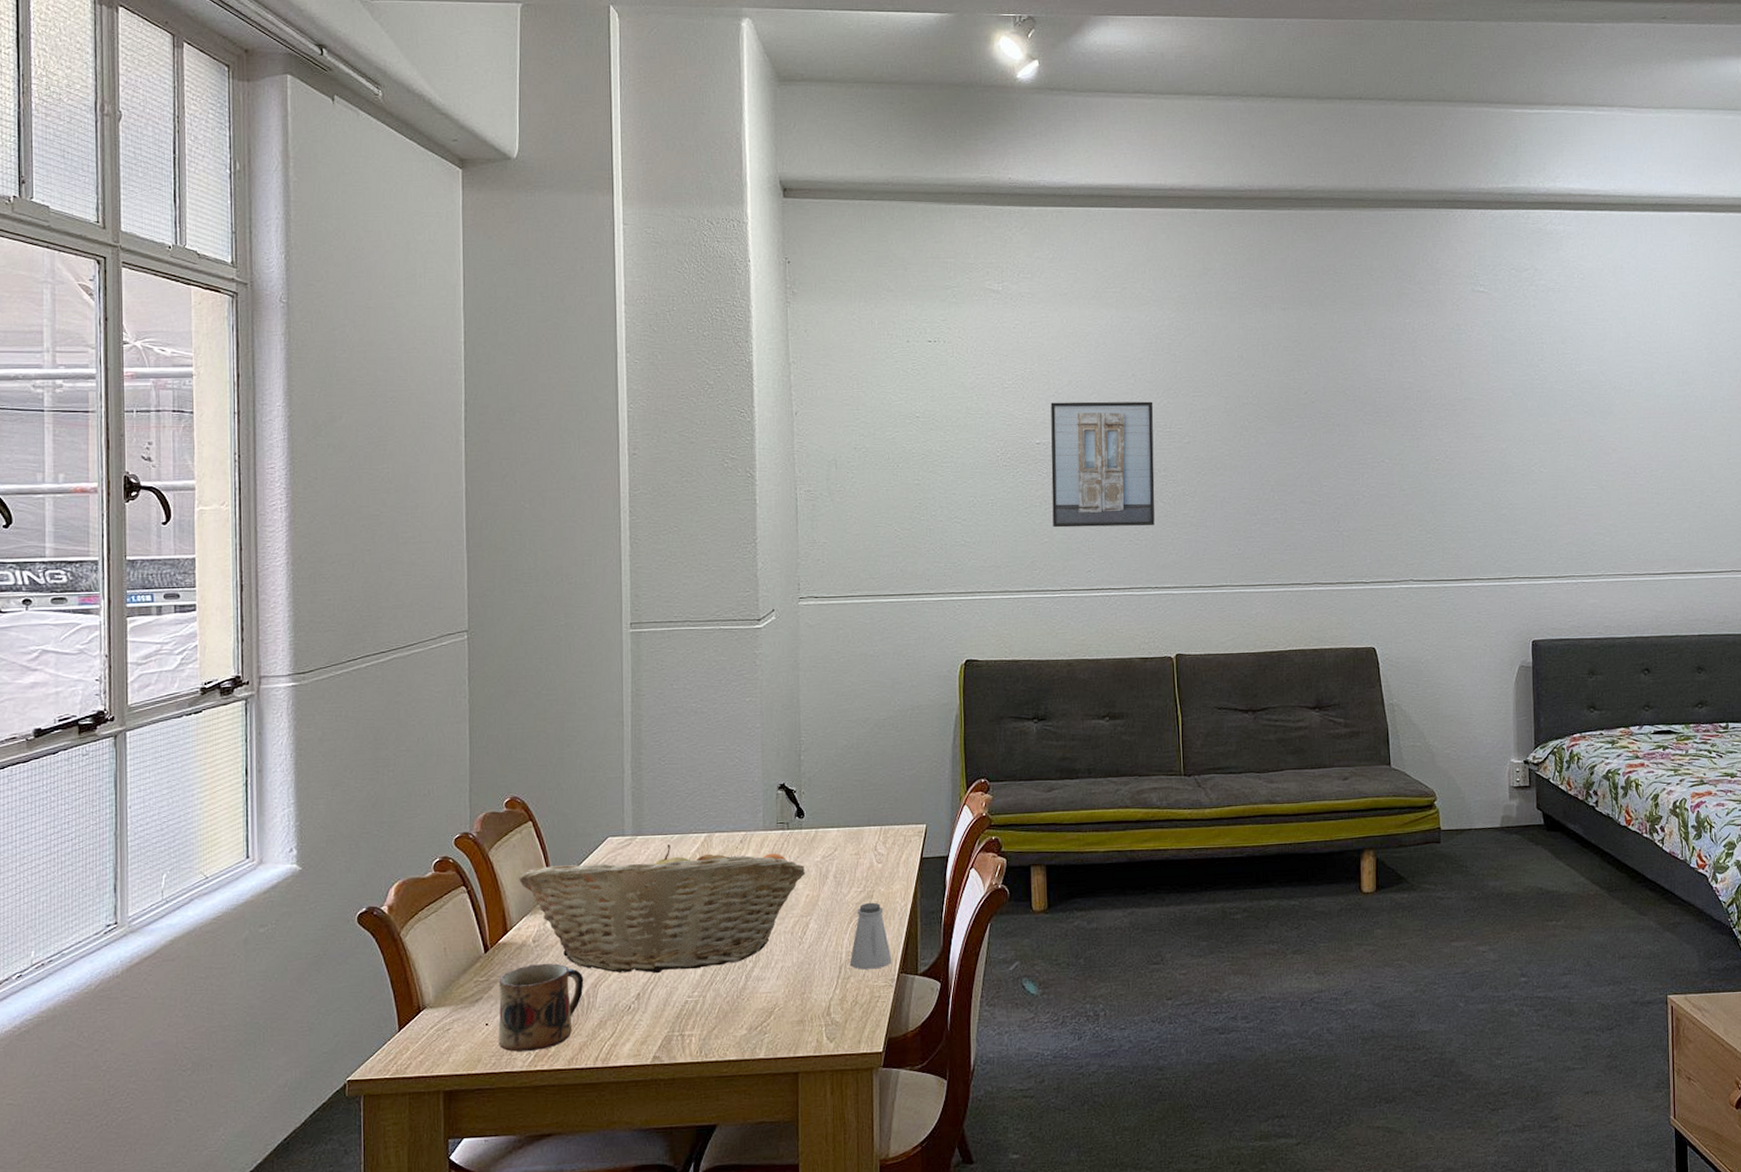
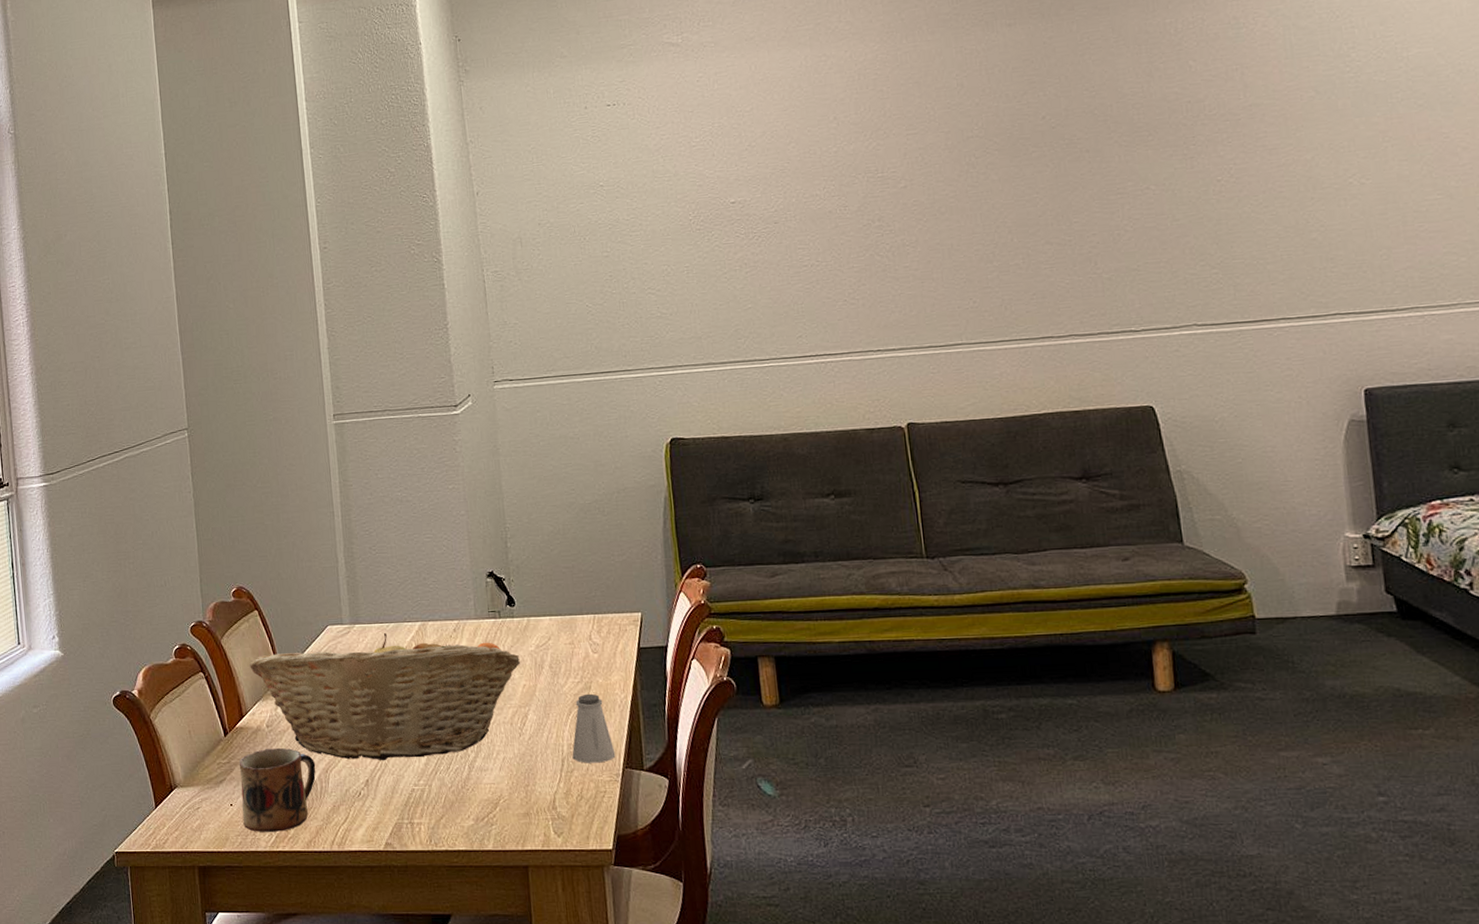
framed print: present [1051,401,1155,528] -> none [744,145,872,292]

